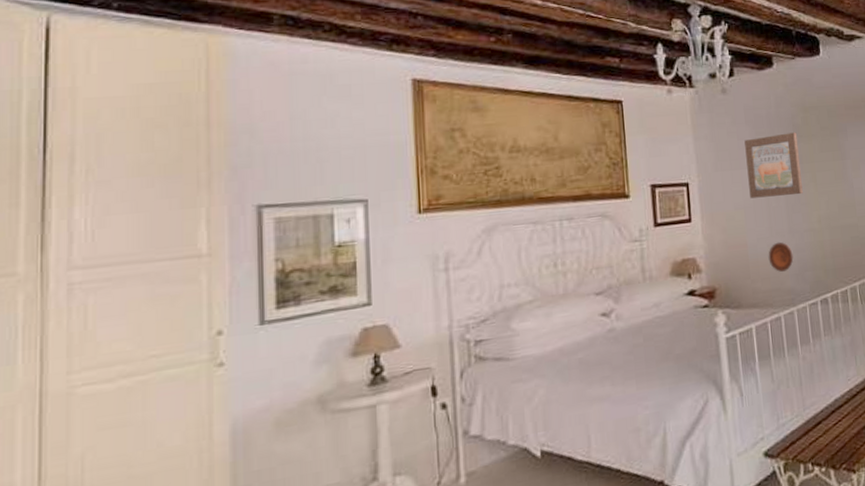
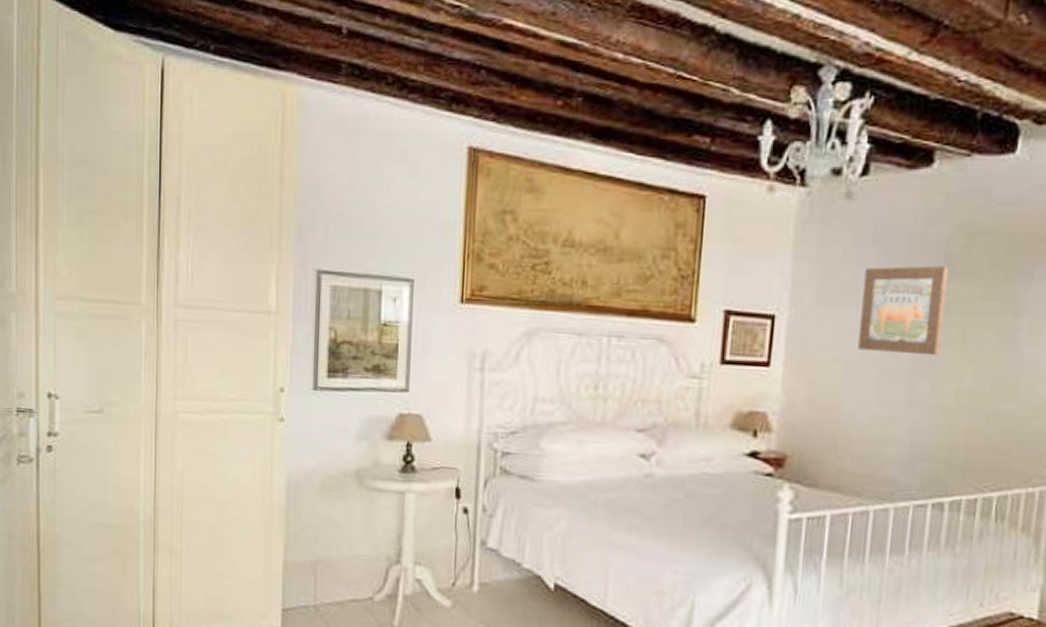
decorative plate: present [768,242,794,272] -> none [867,414,905,455]

